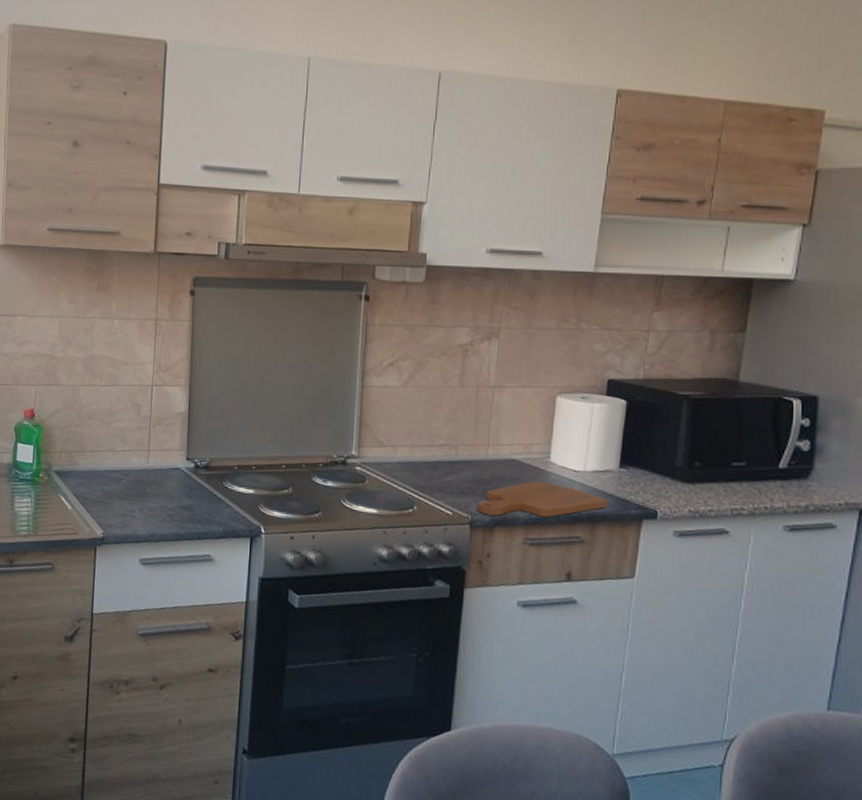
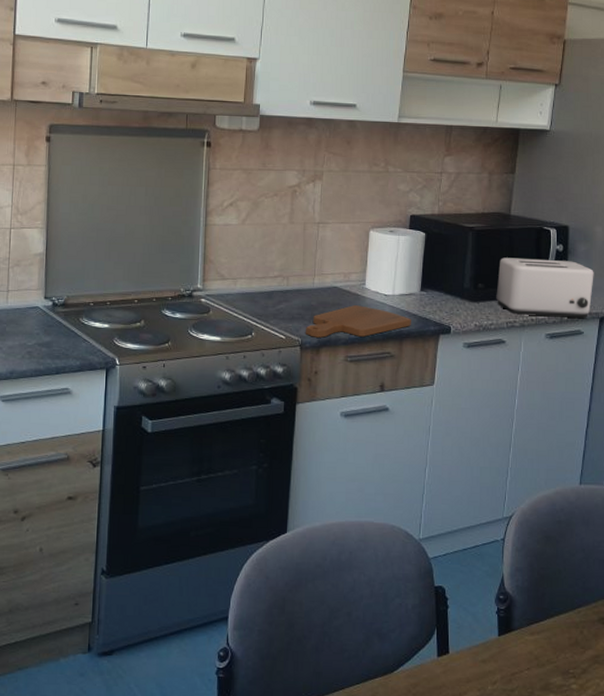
toaster: none [717,432,853,510] -> present [496,257,594,319]

